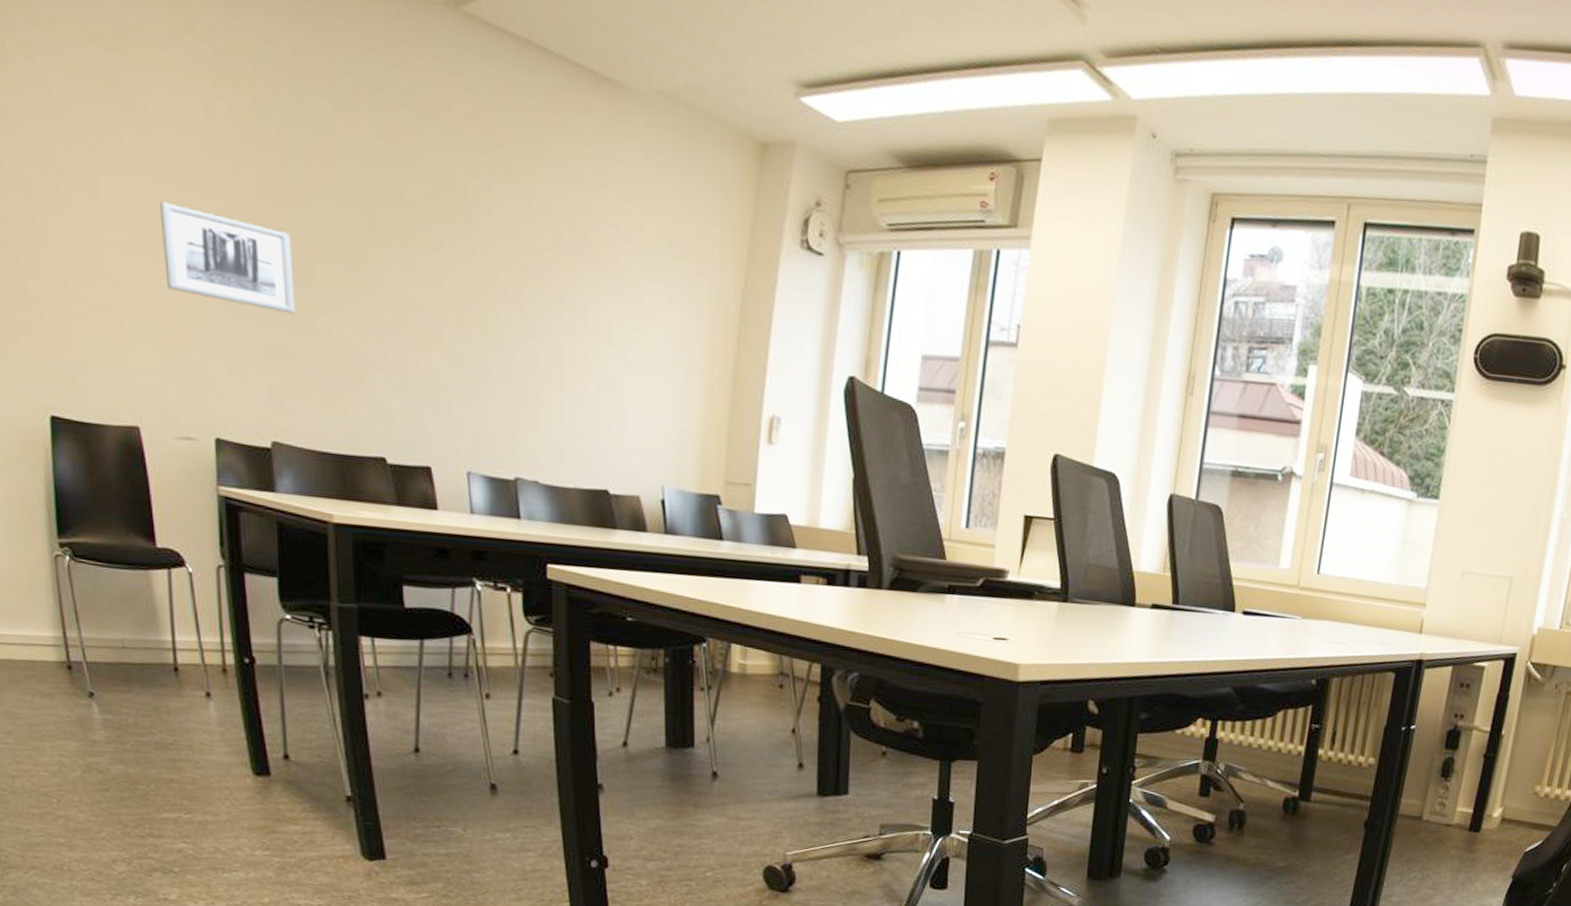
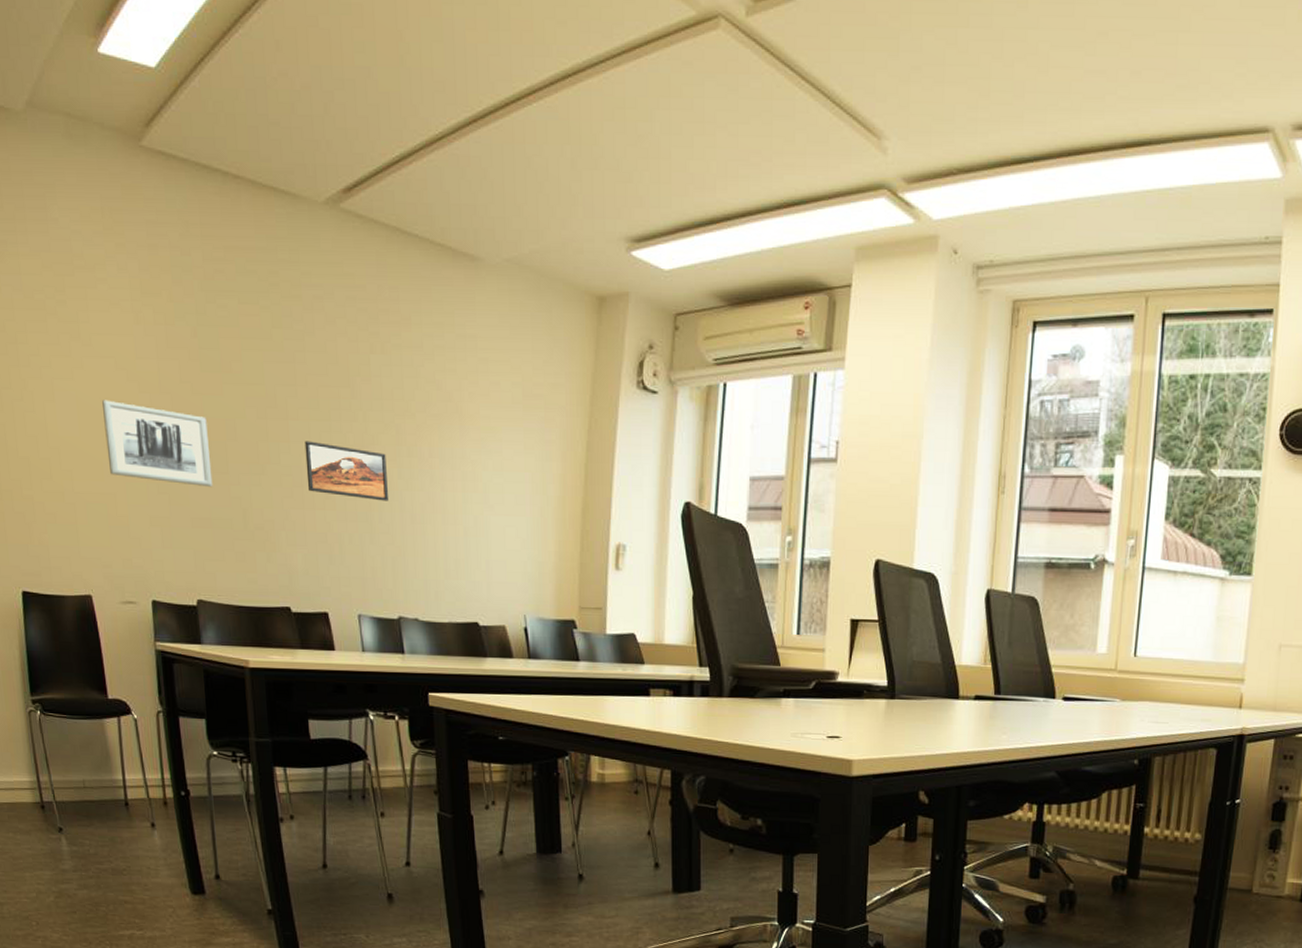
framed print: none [410,271,508,348] -> present [304,441,388,501]

